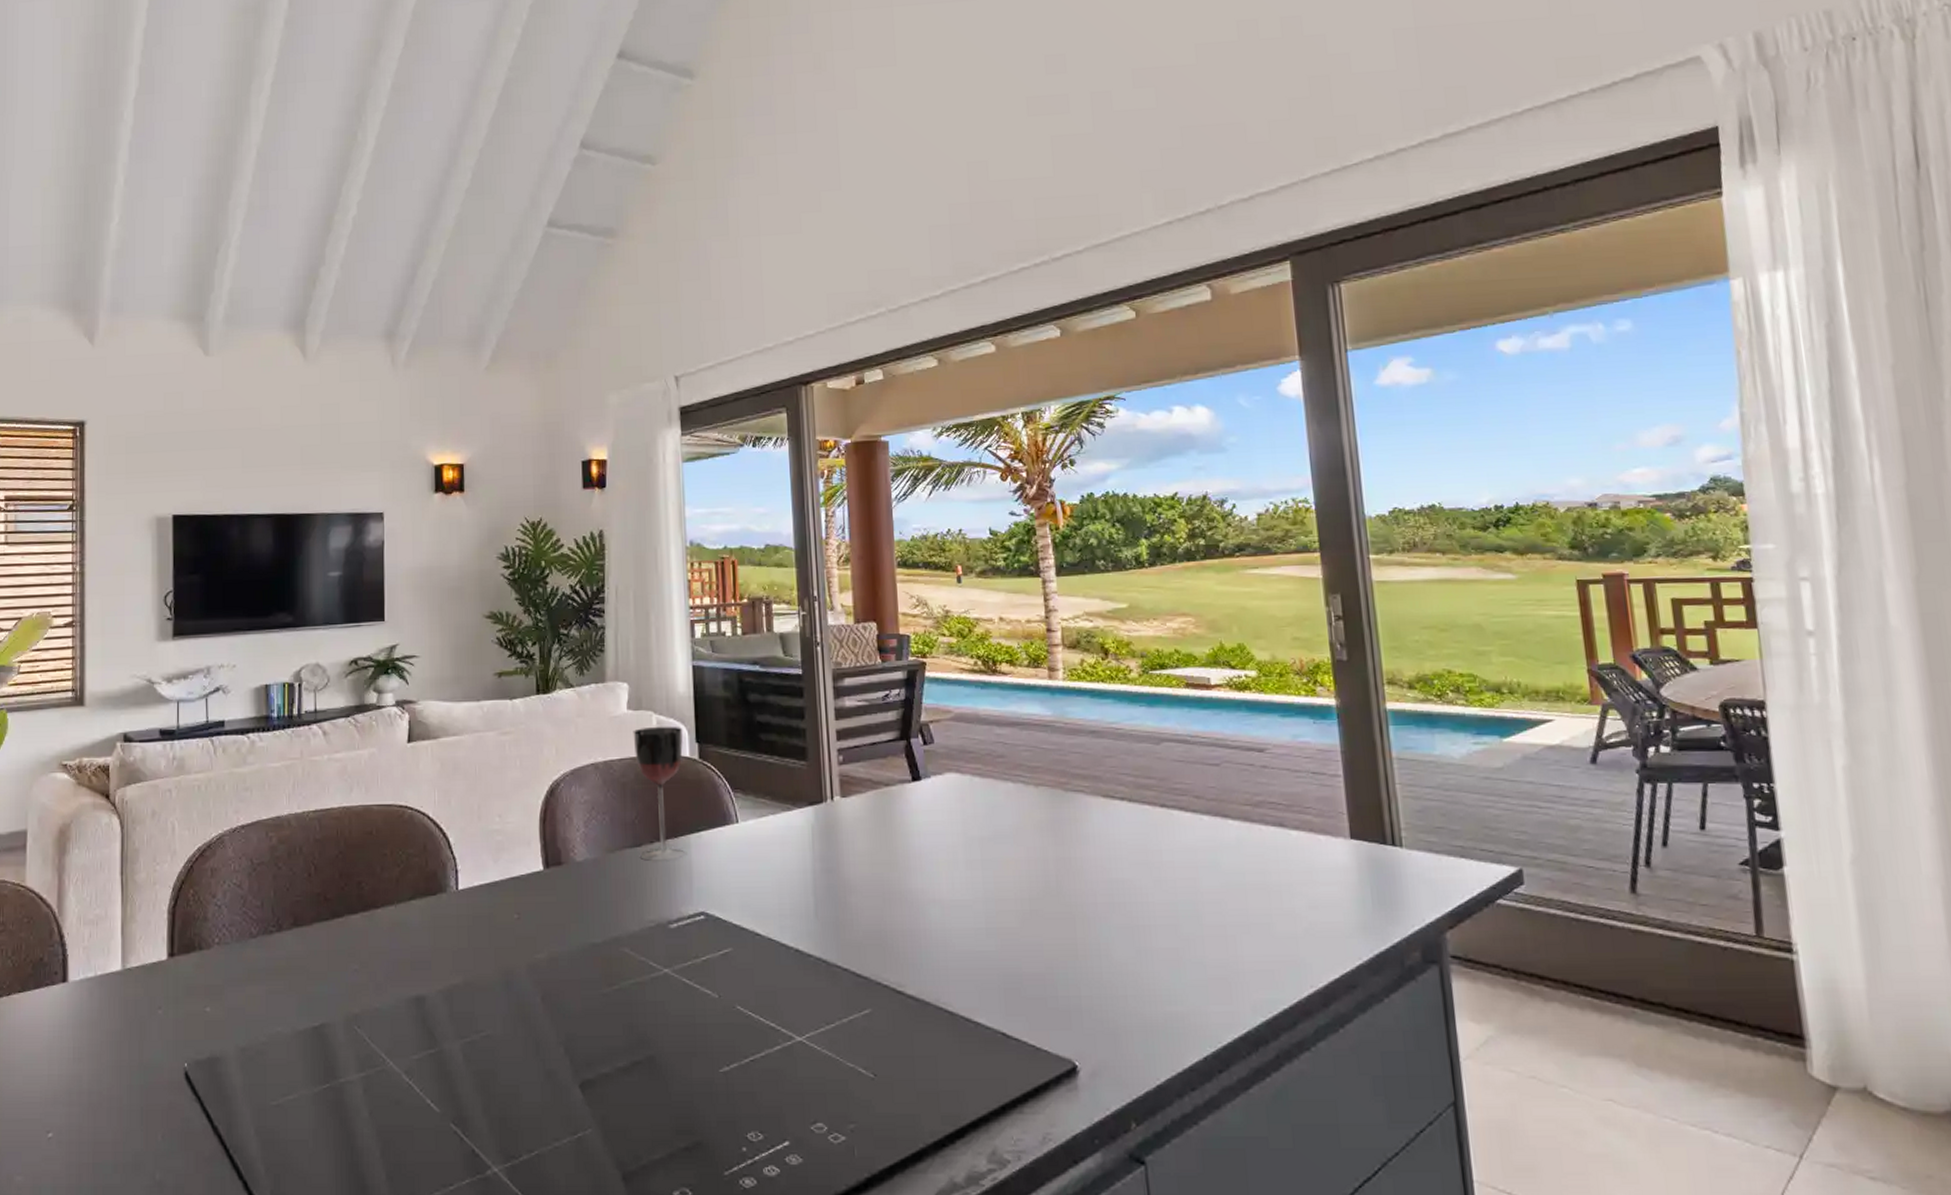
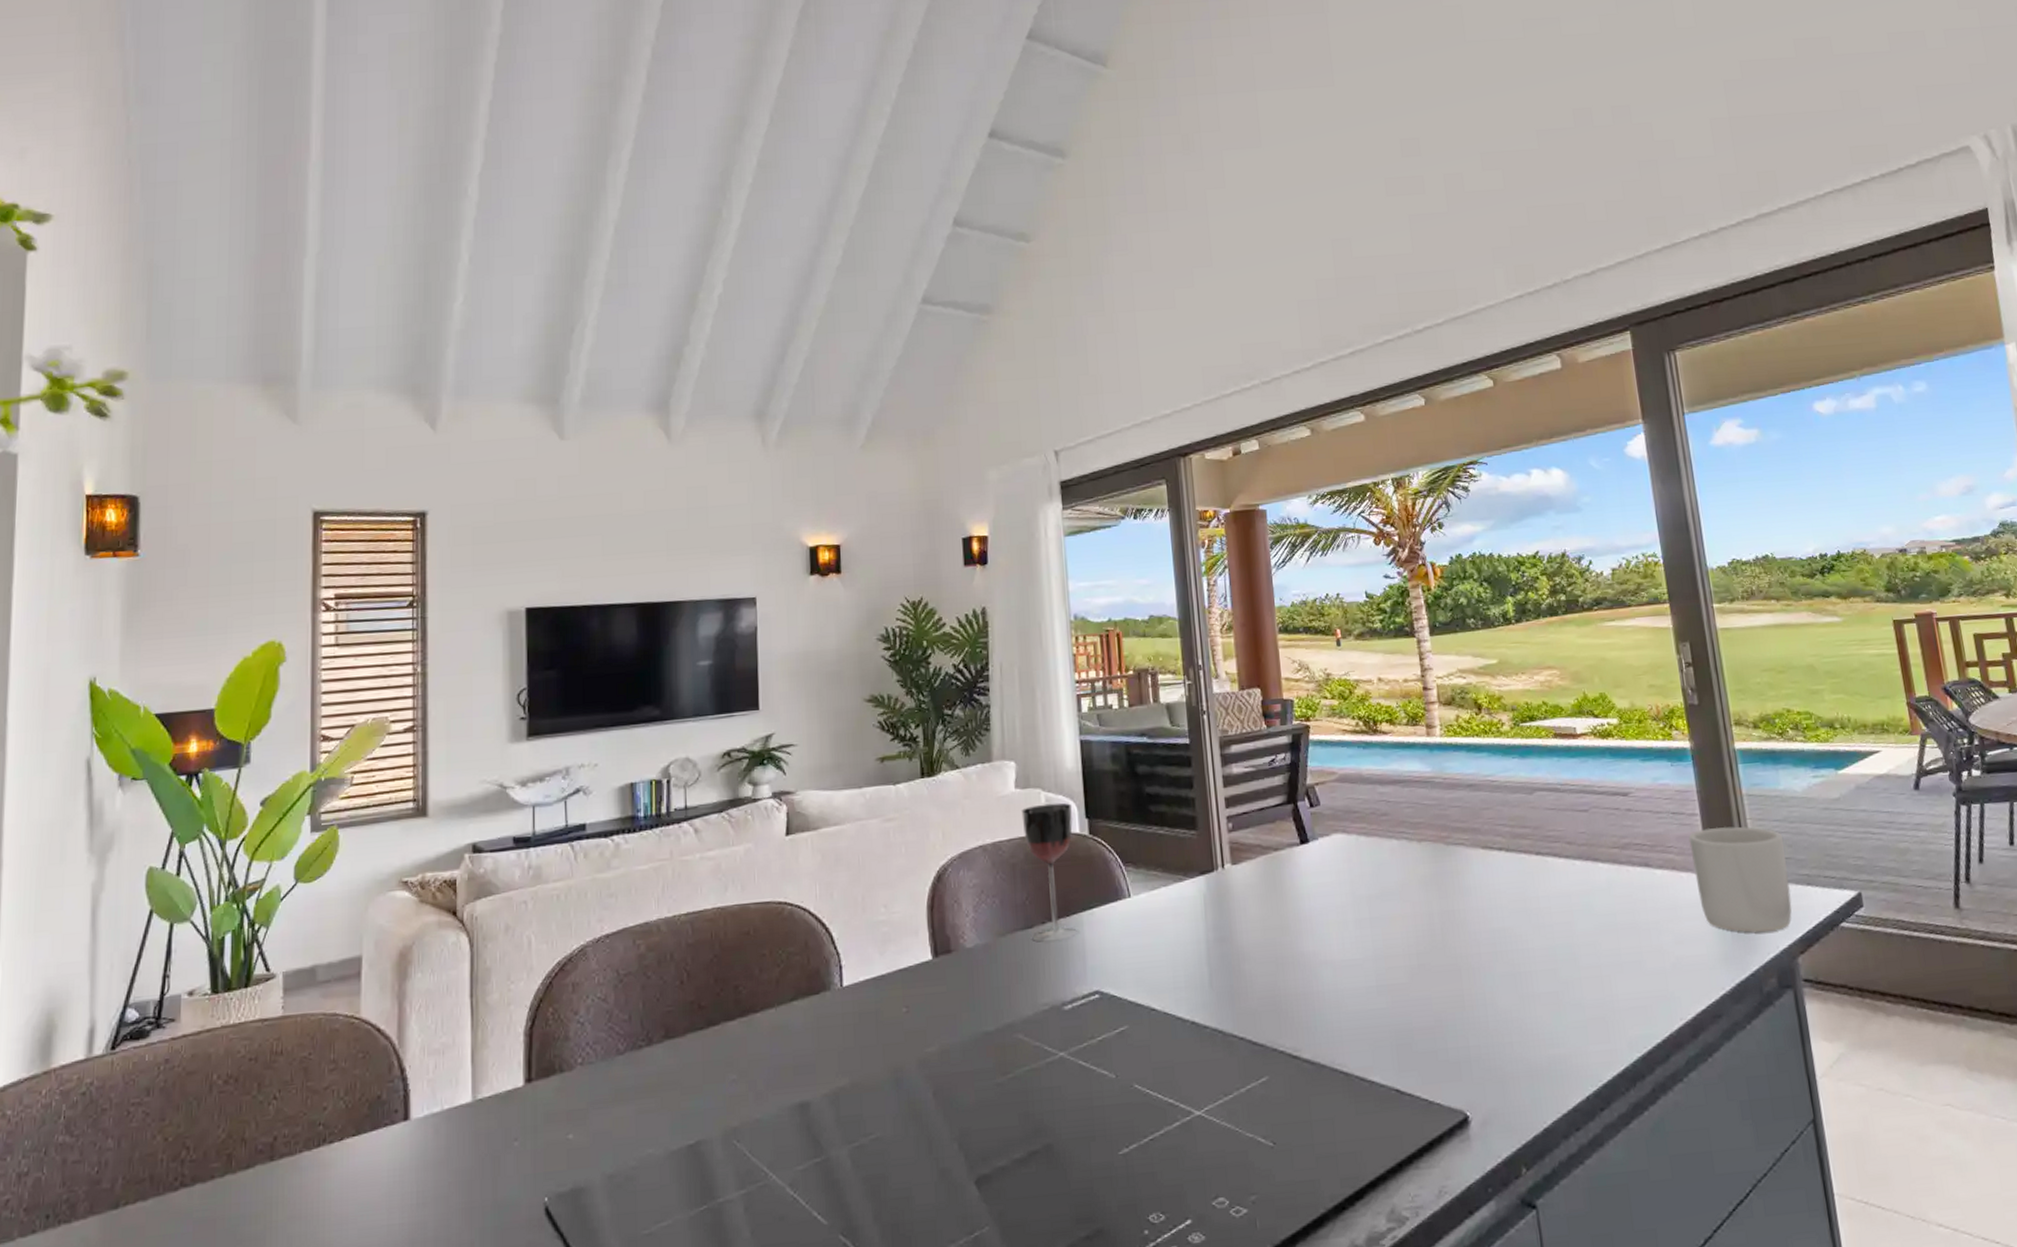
mug: none [1329,790,1442,904] -> present [1688,826,1792,933]

